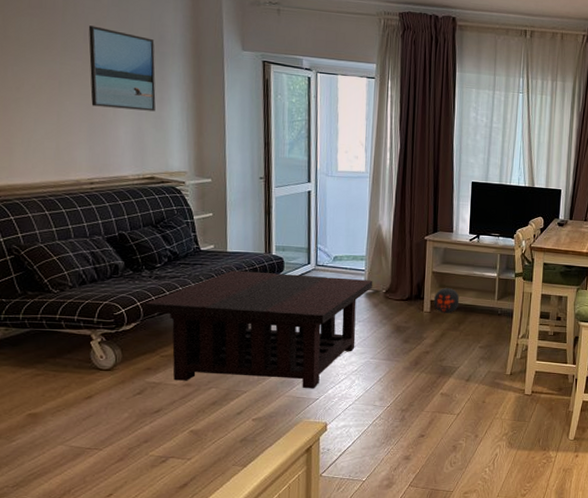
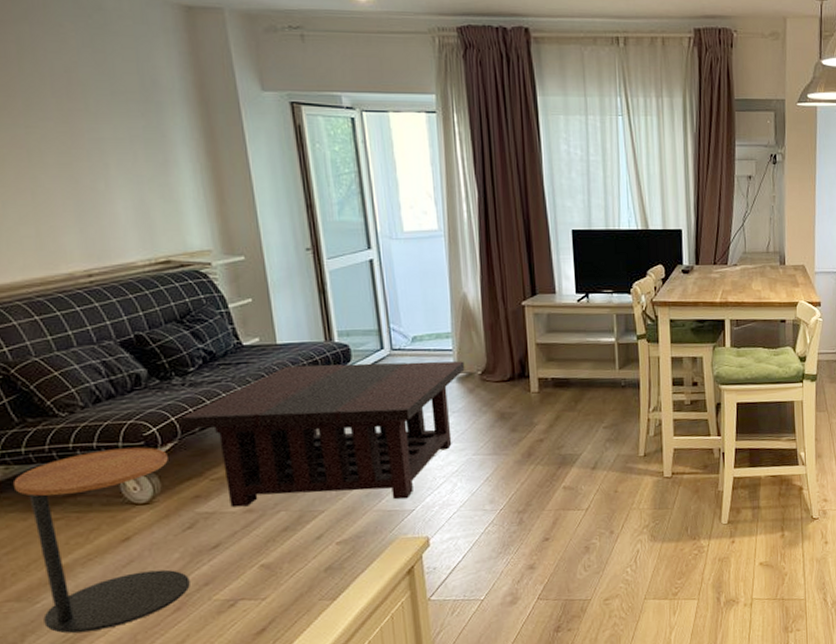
side table: none [9,323,133,470] -> present [12,447,190,634]
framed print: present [88,25,156,112] -> none [55,75,159,178]
decorative ball: present [433,288,460,314] -> none [541,361,574,392]

